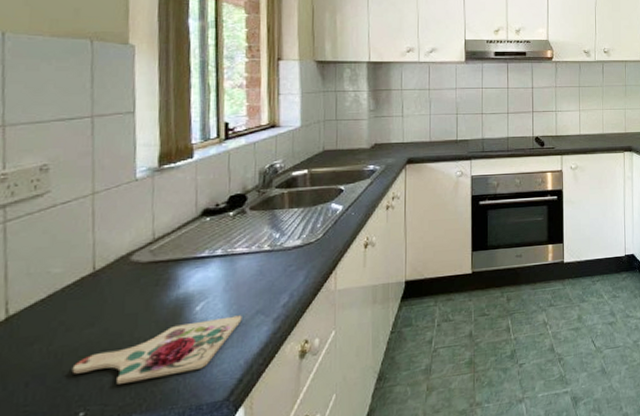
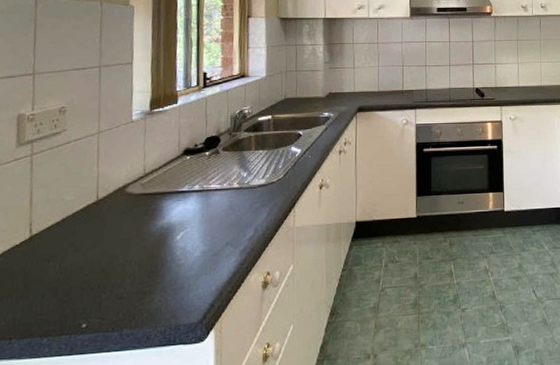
cutting board: present [72,315,242,384] -> none [78,246,215,301]

